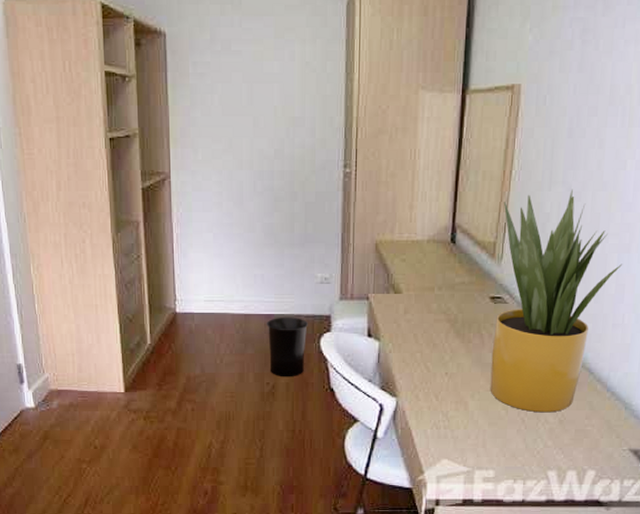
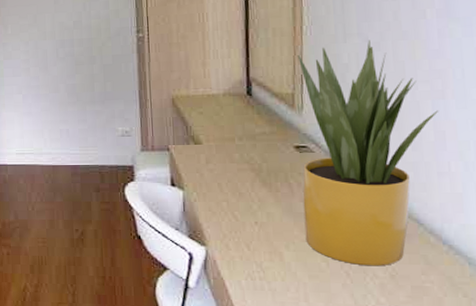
waste bin: present [267,316,308,376] -> none [73,167,112,224]

